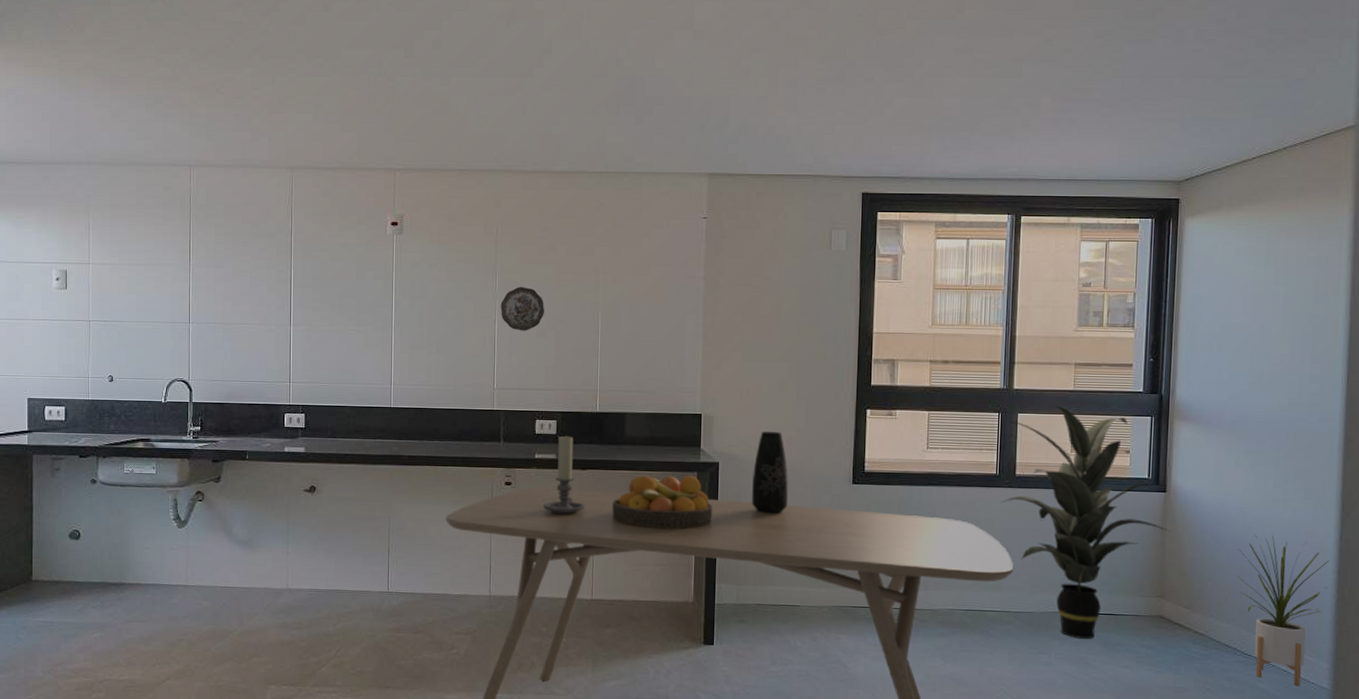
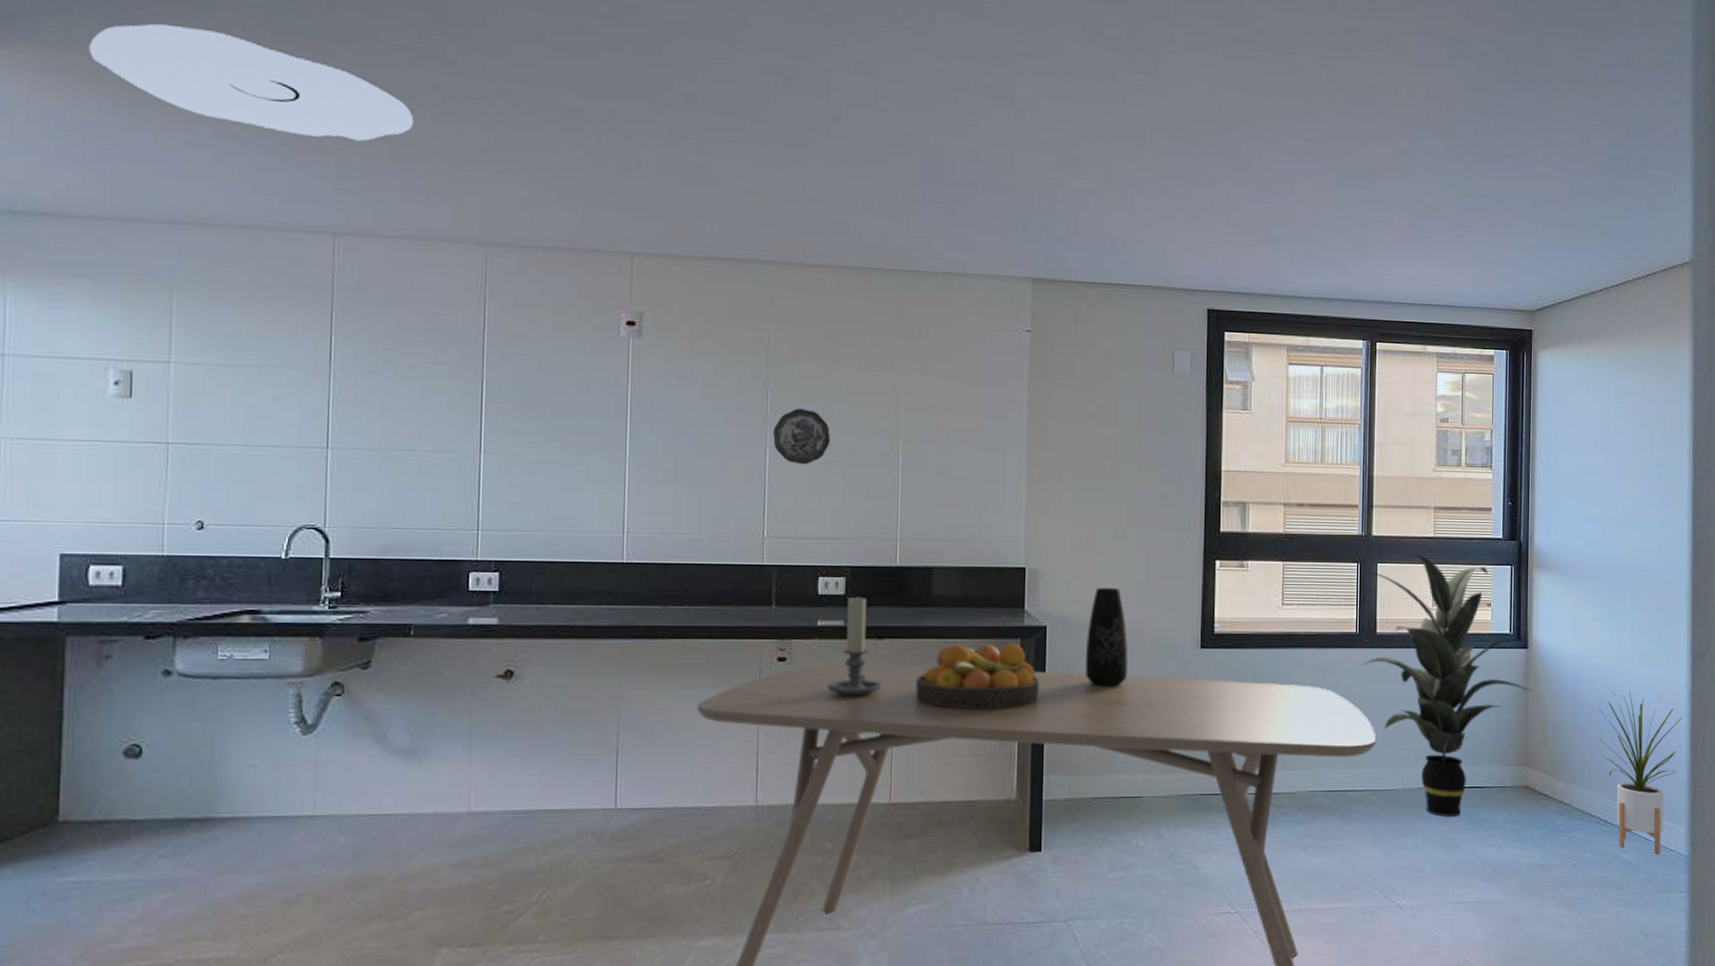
ceiling light: none [34,20,240,96] -> present [88,23,413,142]

